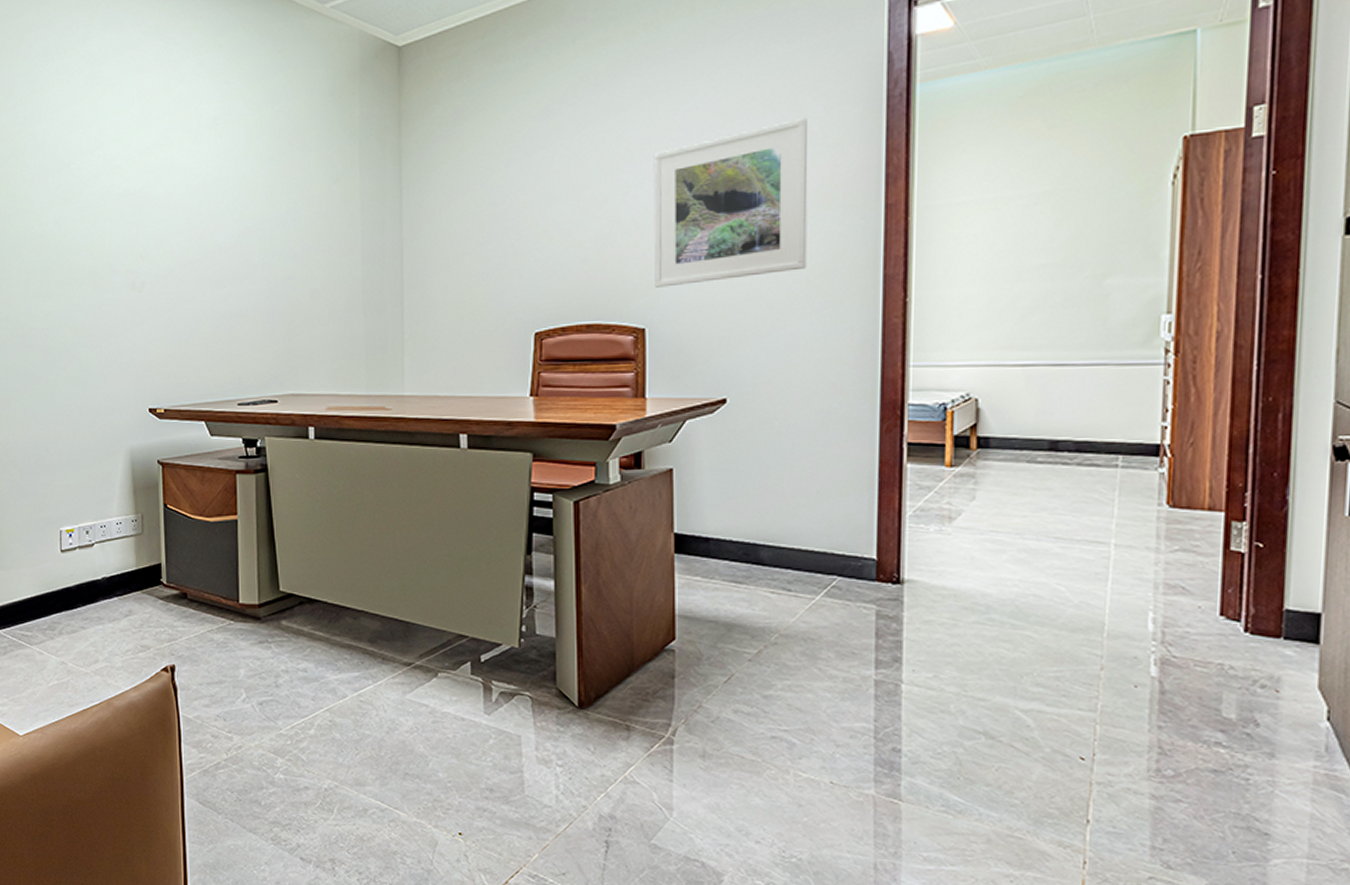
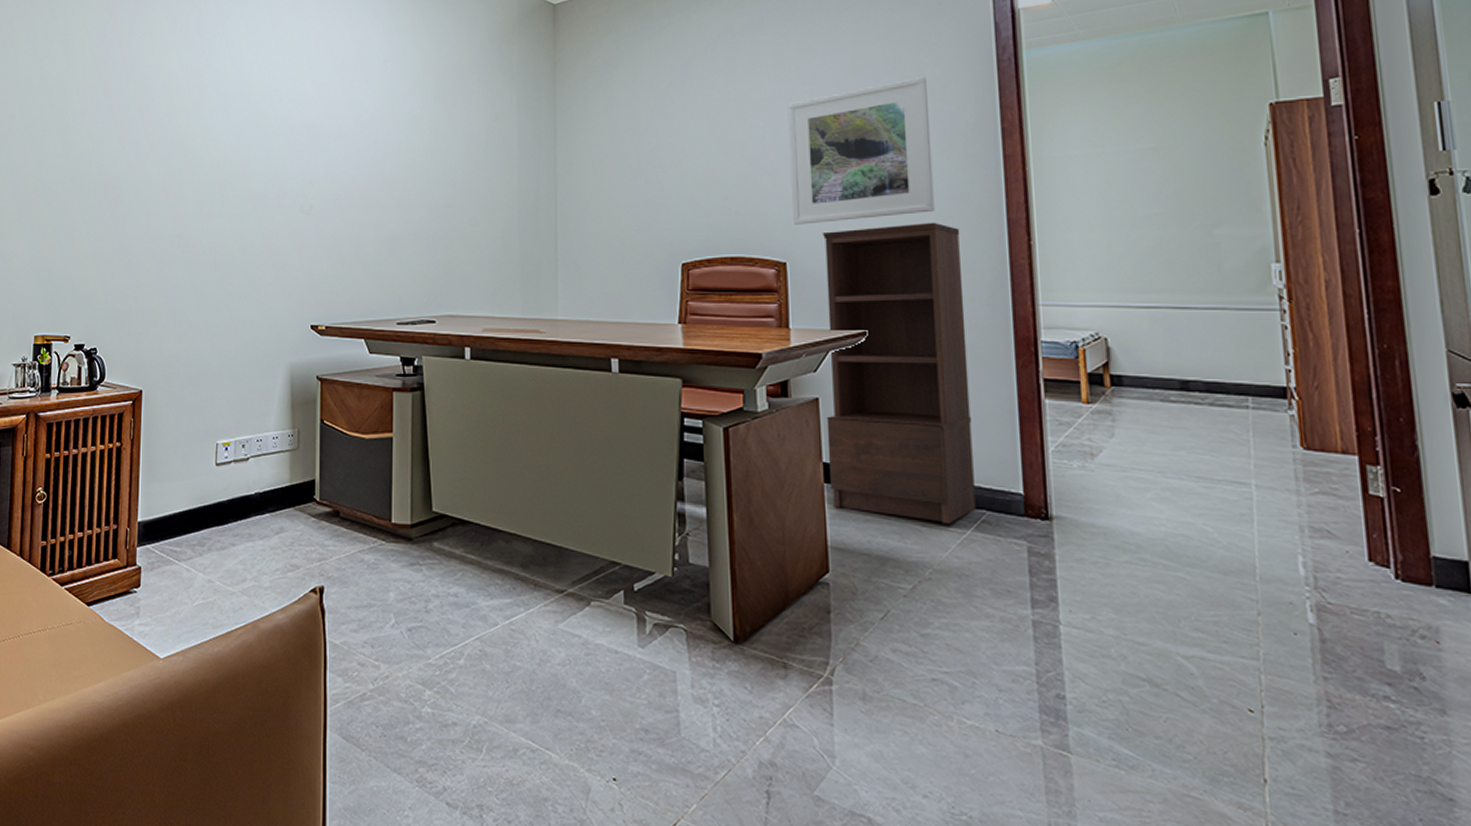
shelving unit: none [680,280,832,590] -> present [822,222,976,524]

